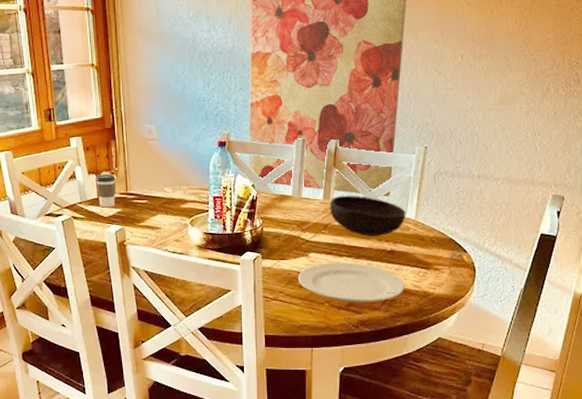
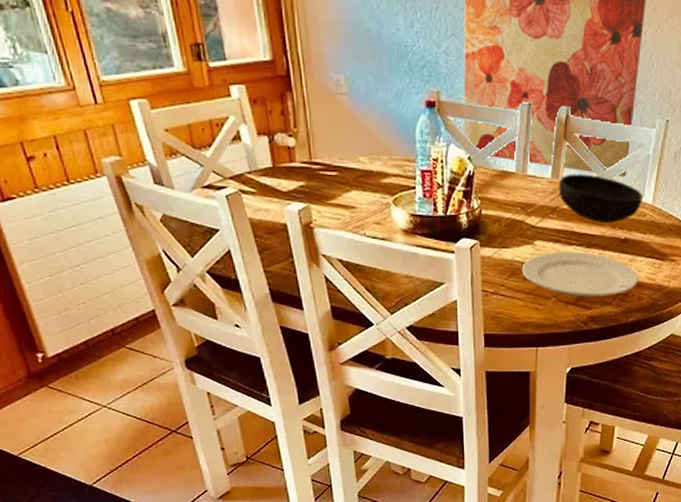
coffee cup: present [95,174,116,208] -> none [268,136,297,180]

